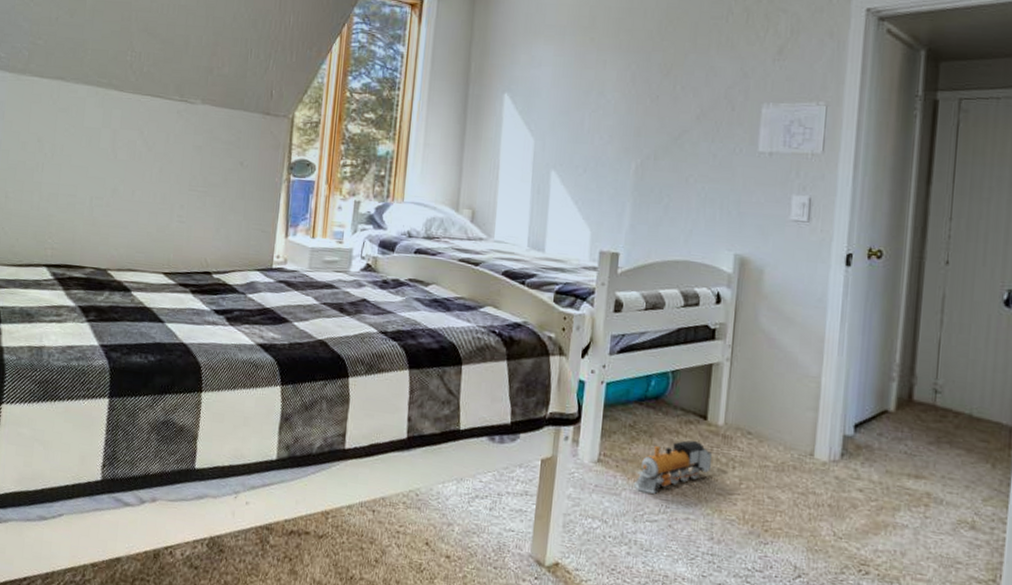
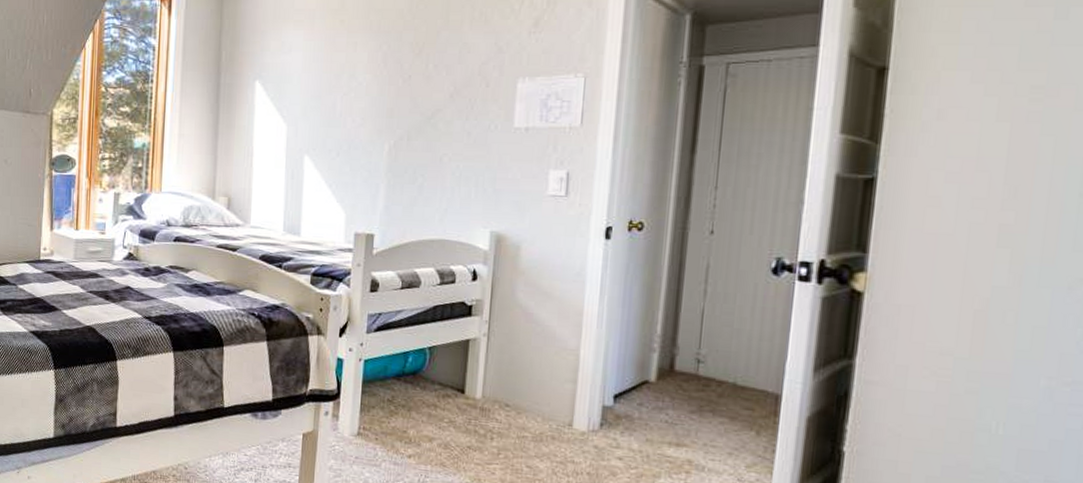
toy train: present [633,440,713,494] -> none [393,413,471,465]

